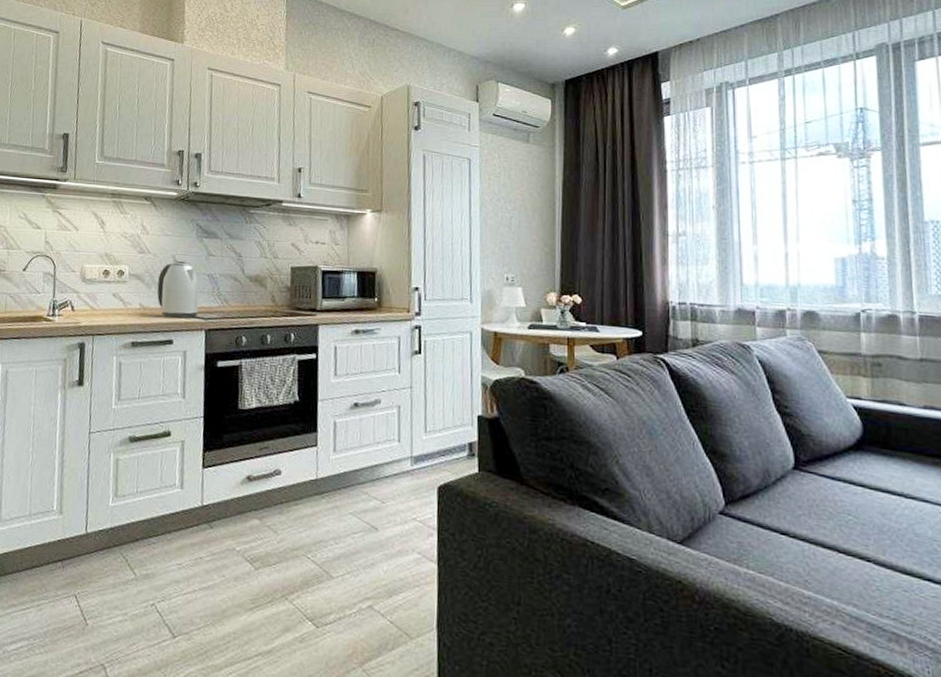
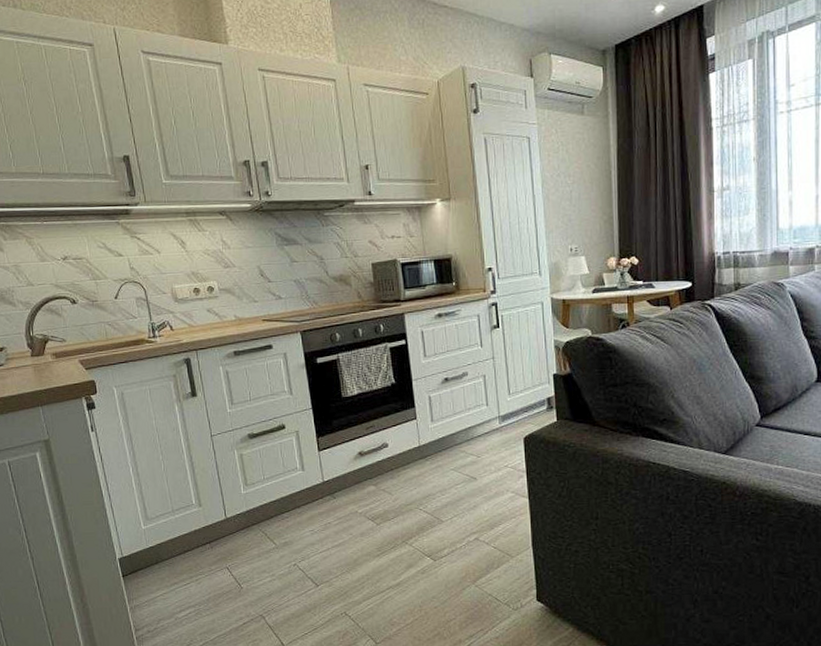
kettle: present [157,260,199,319] -> none [248,270,292,326]

